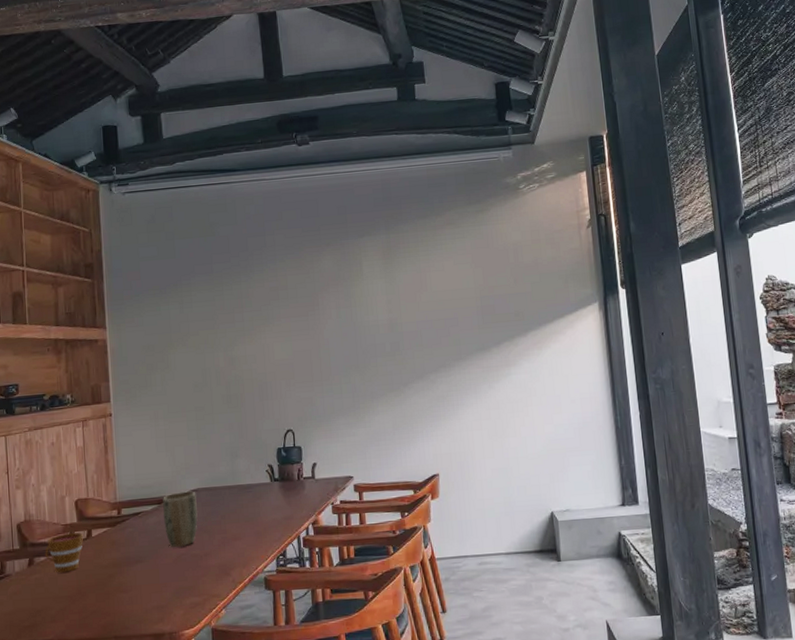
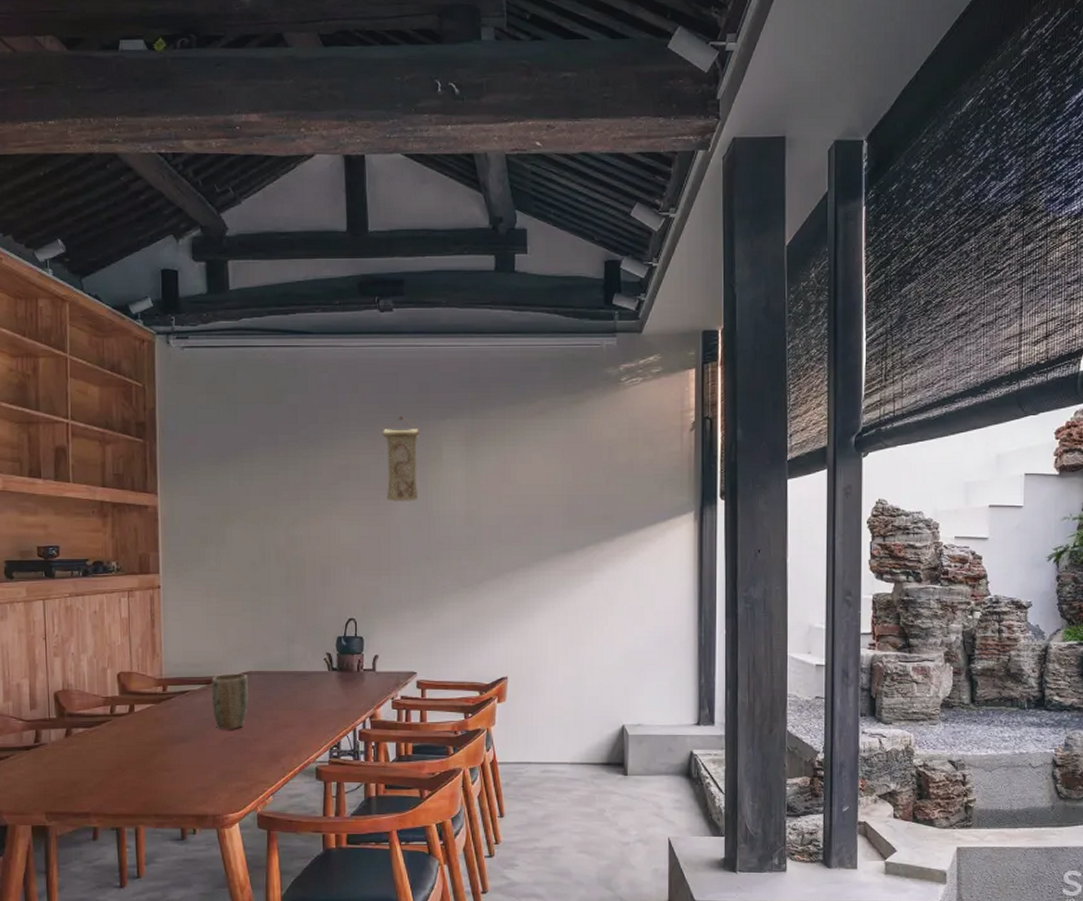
cup: present [45,532,83,573] -> none [83,707,125,746]
wall scroll: none [307,238,343,316] -> present [383,416,419,501]

